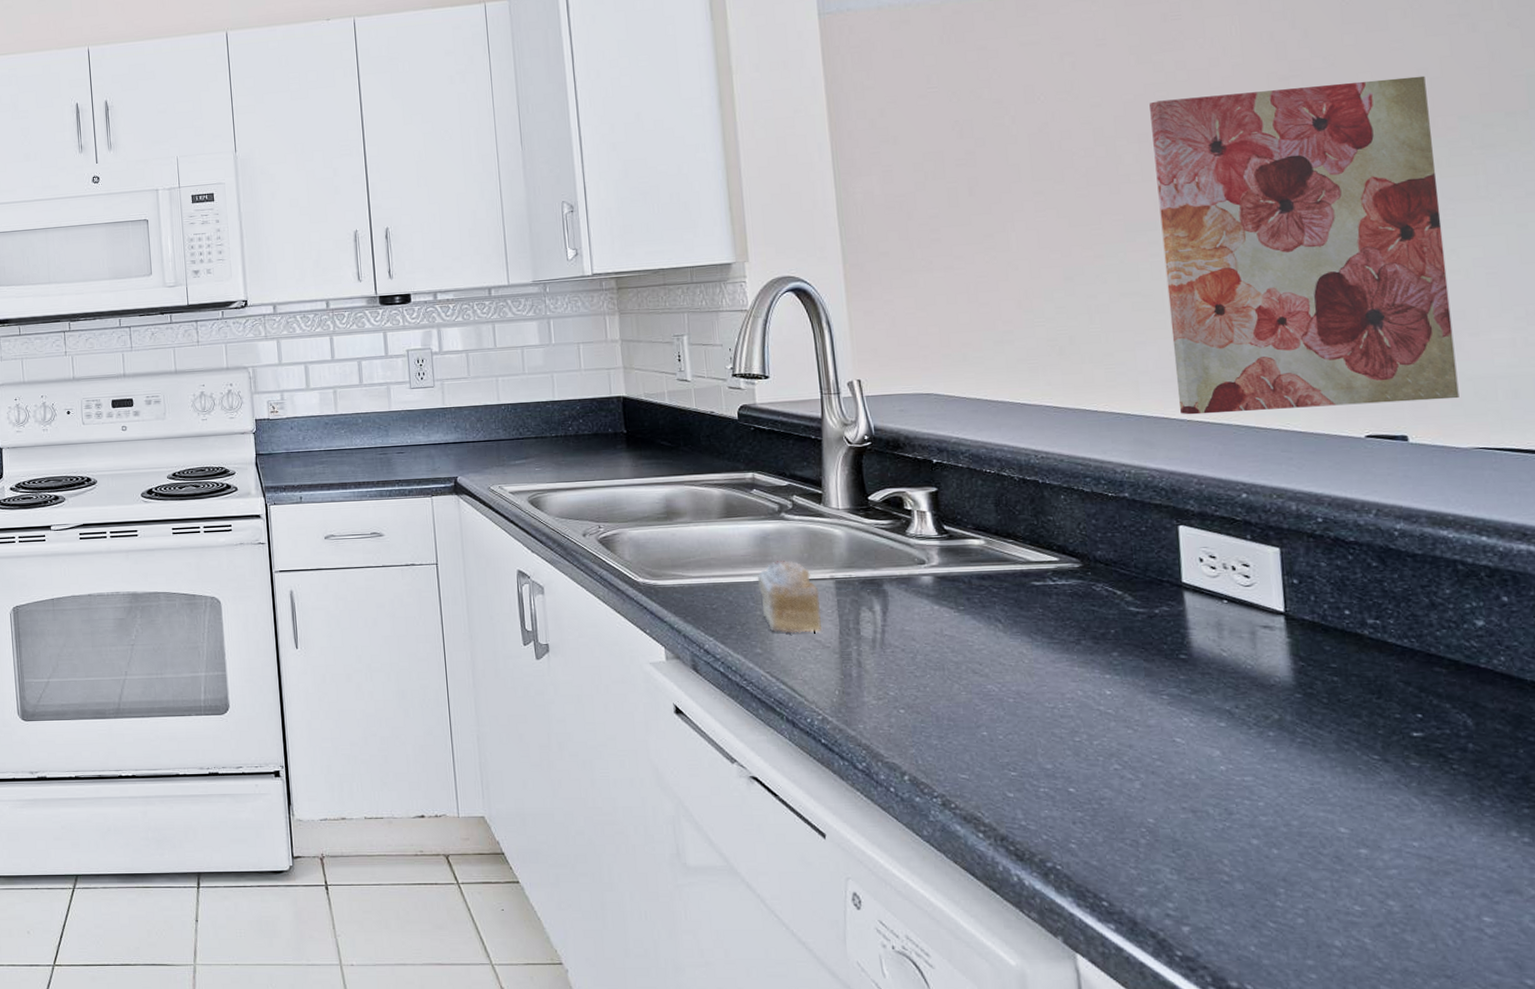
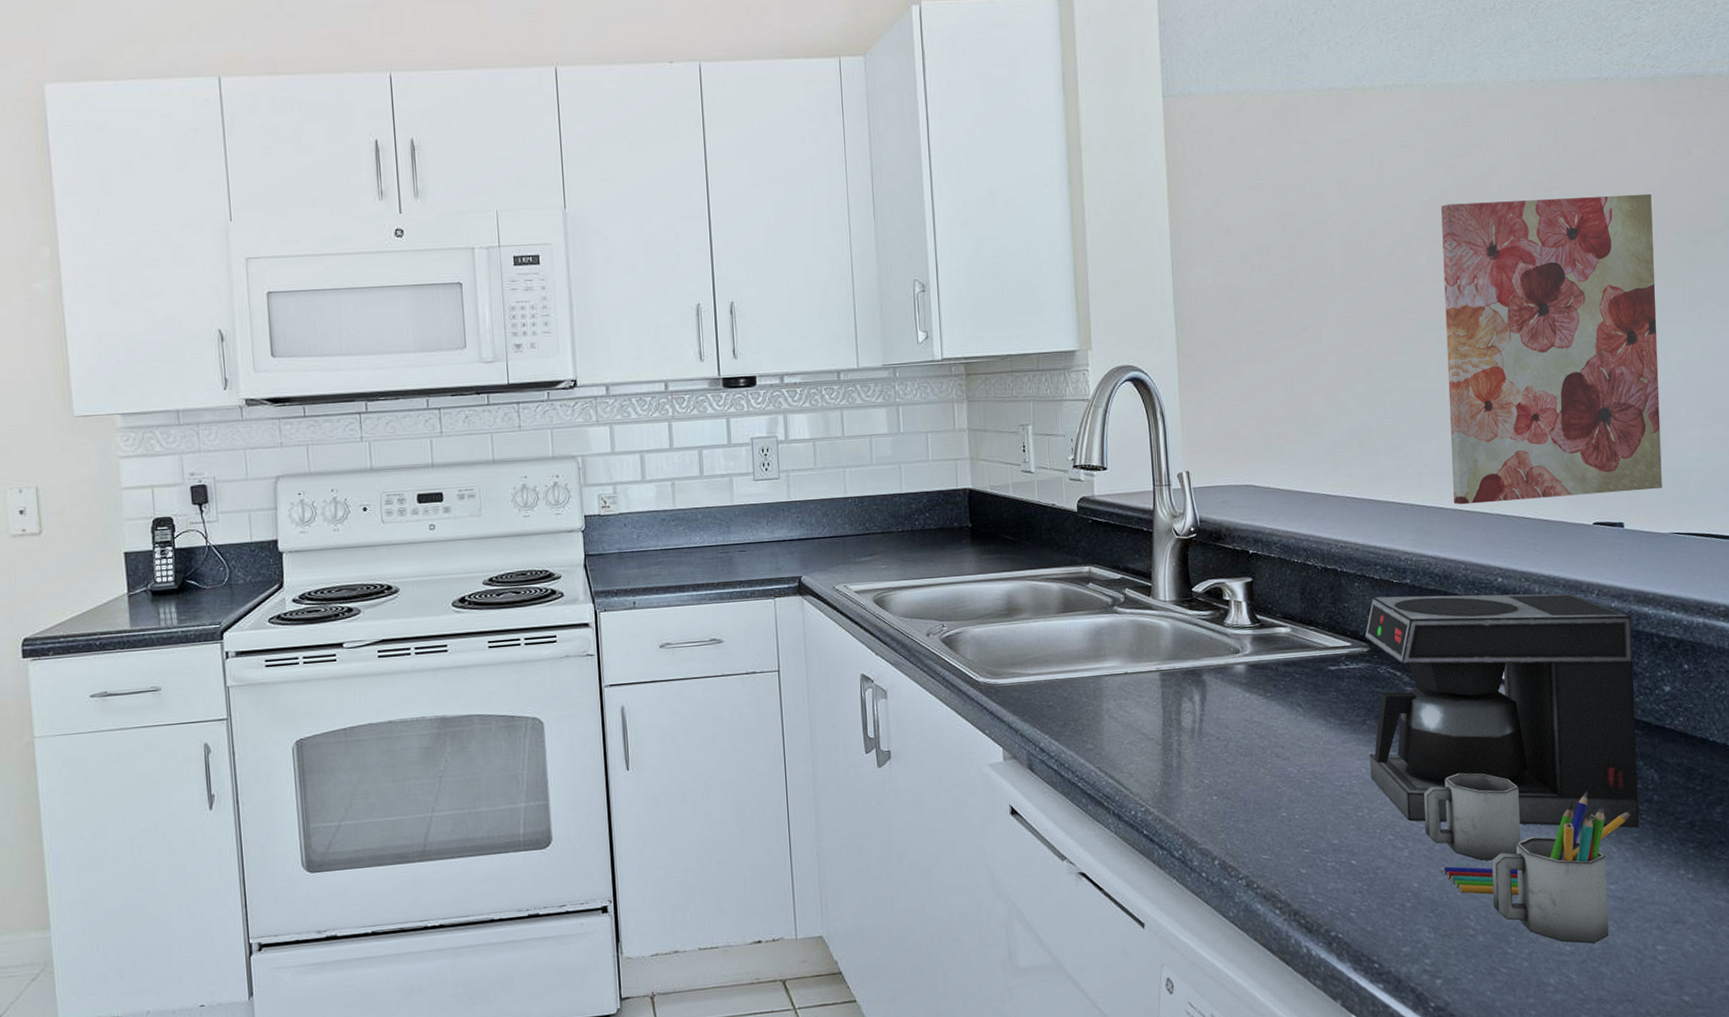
cake slice: present [757,560,822,633] -> none [1090,654,1147,727]
coffee maker: none [1075,510,1449,906] -> present [1365,593,1639,944]

